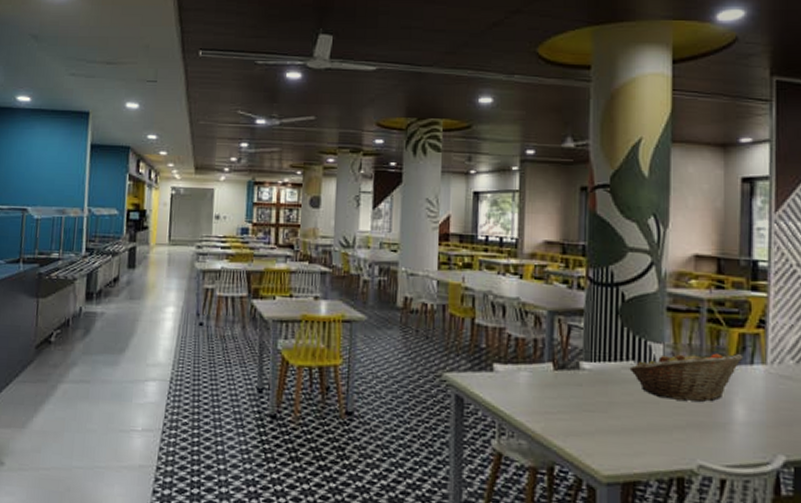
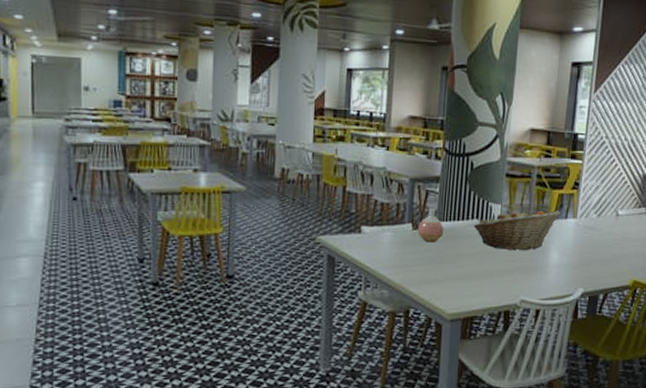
vase: none [559,346,592,387] -> present [417,208,444,243]

